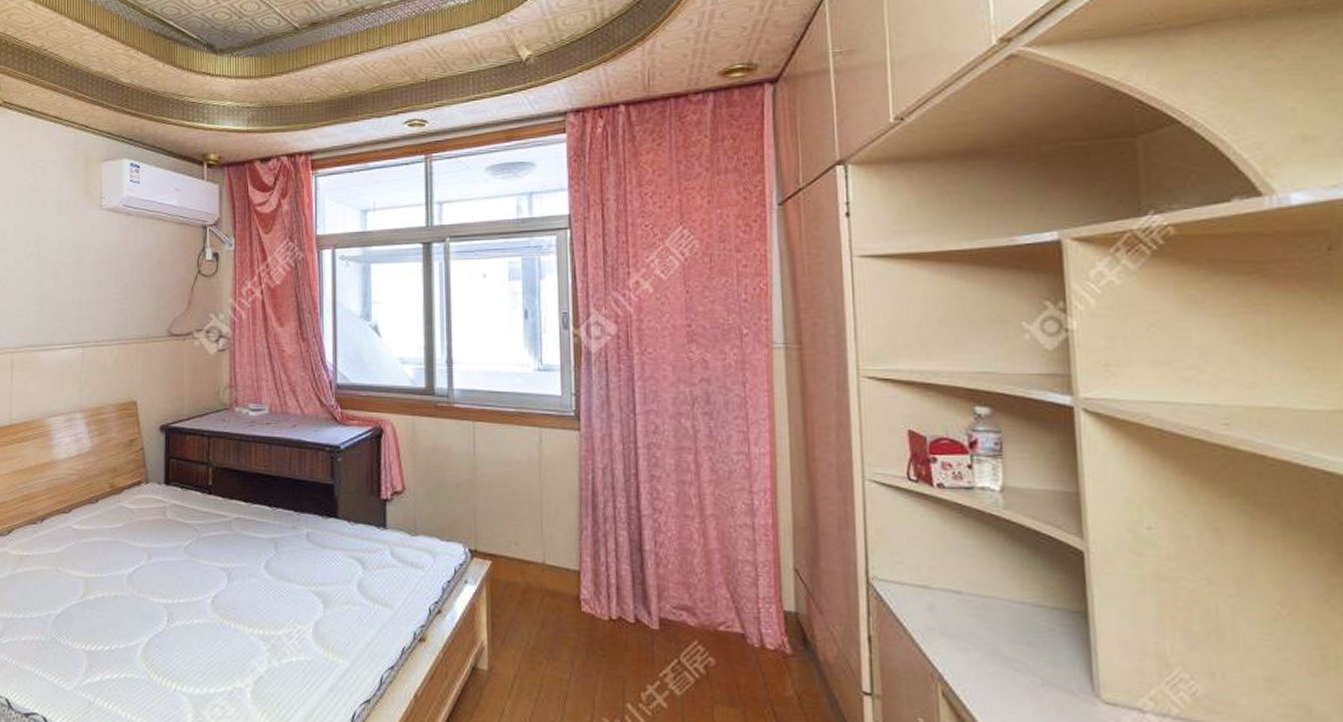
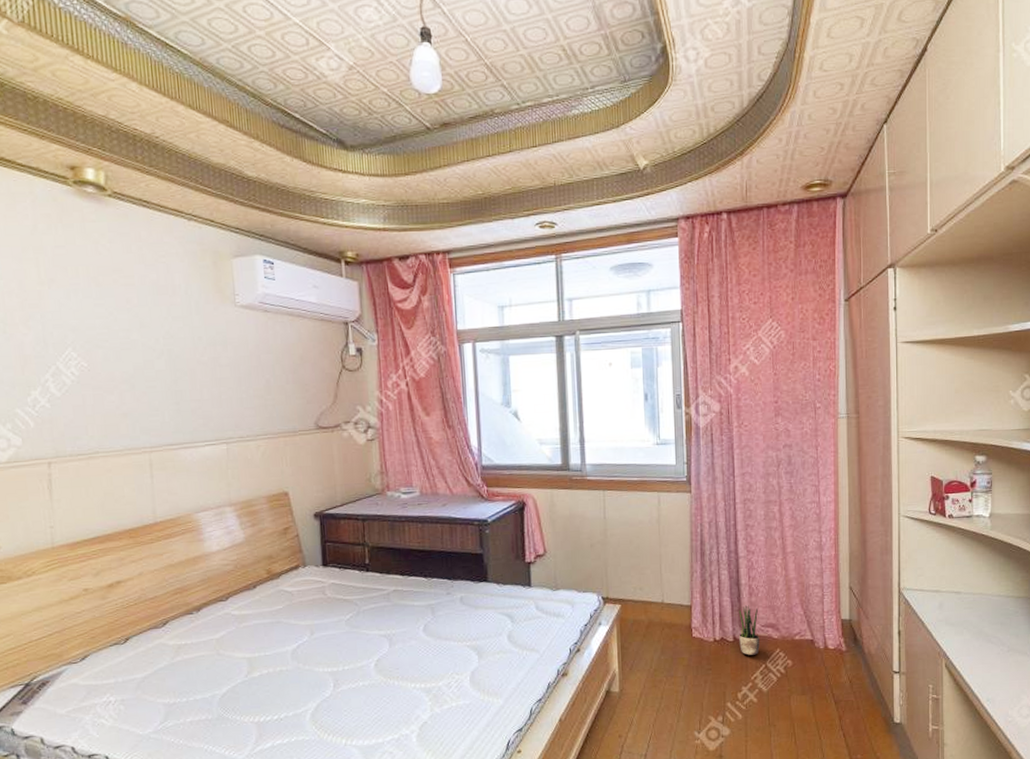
potted plant: none [641,578,670,645] -> present [738,605,760,655]

